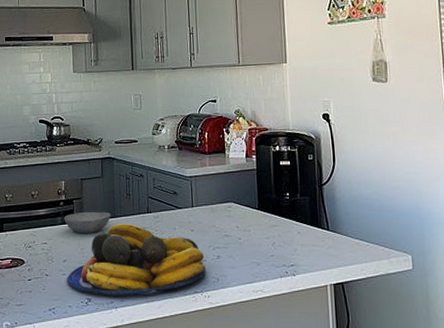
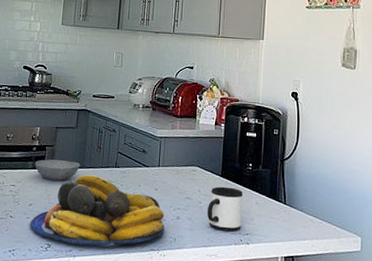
mug: none [247,219,285,265] -> present [206,186,244,232]

